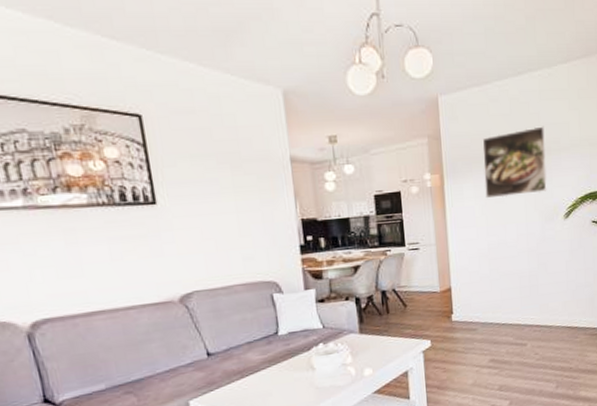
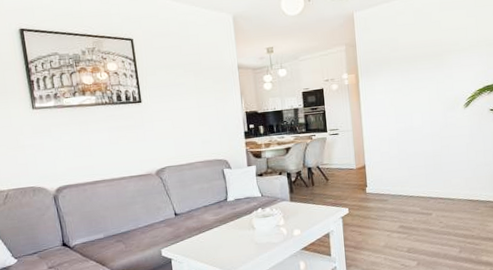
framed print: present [482,126,548,199] -> none [391,31,449,93]

